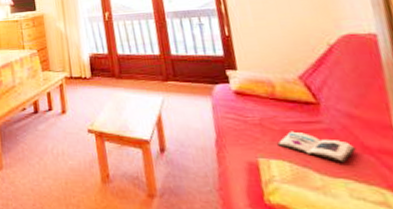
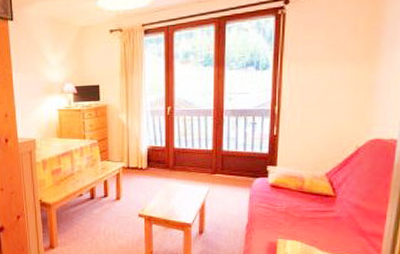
book: present [277,131,356,162] -> none [295,218,354,242]

